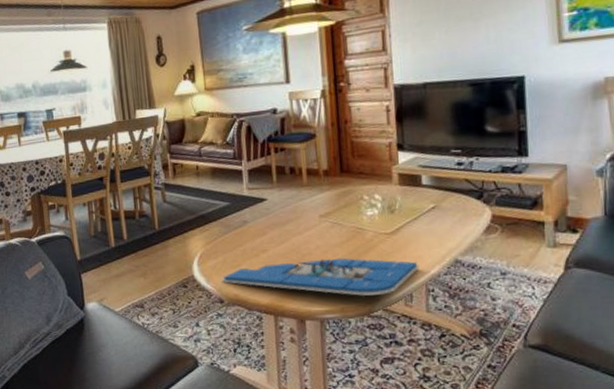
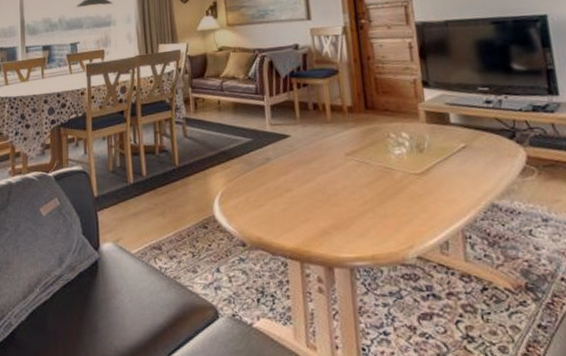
board game: present [221,258,420,296] -> none [244,199,454,242]

